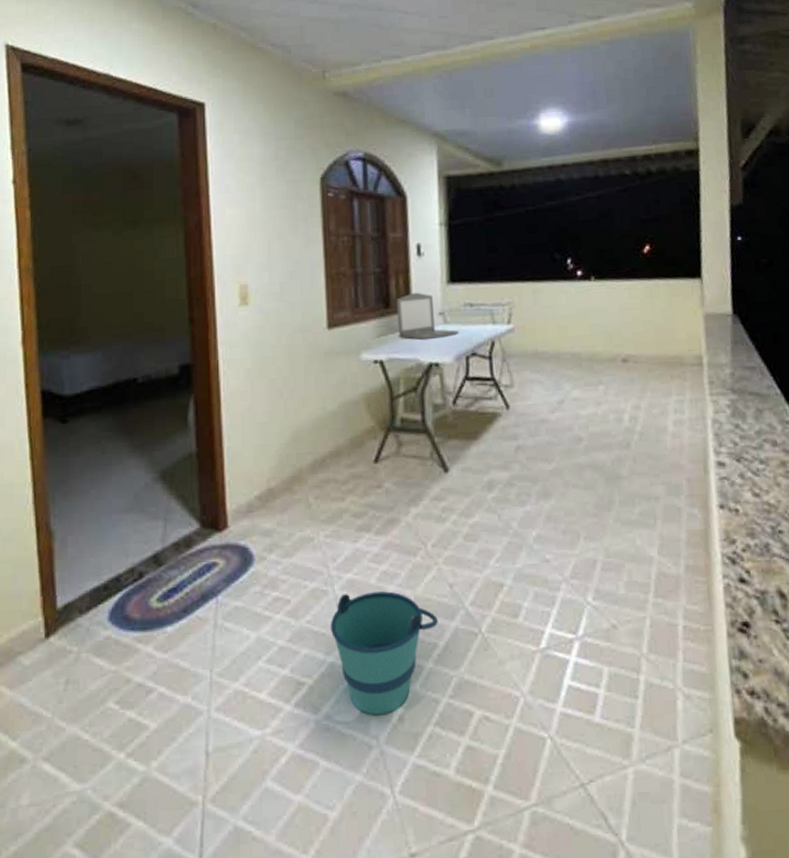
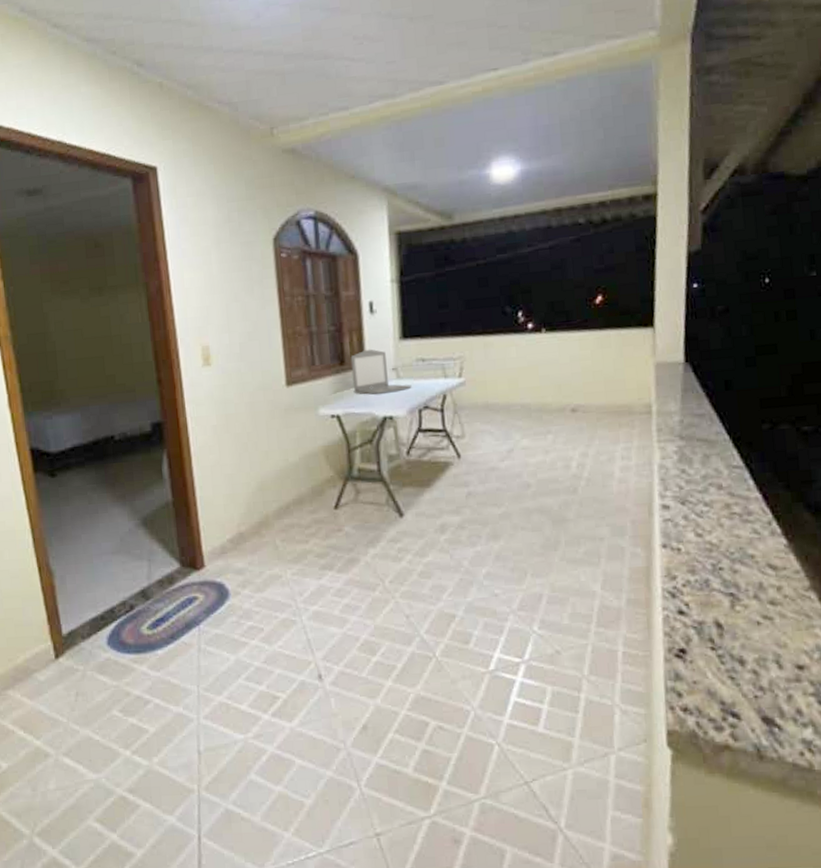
bucket: present [331,591,438,716] -> none [300,621,396,724]

